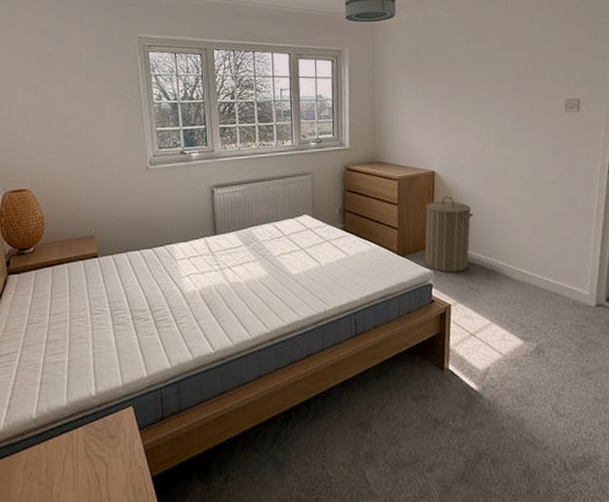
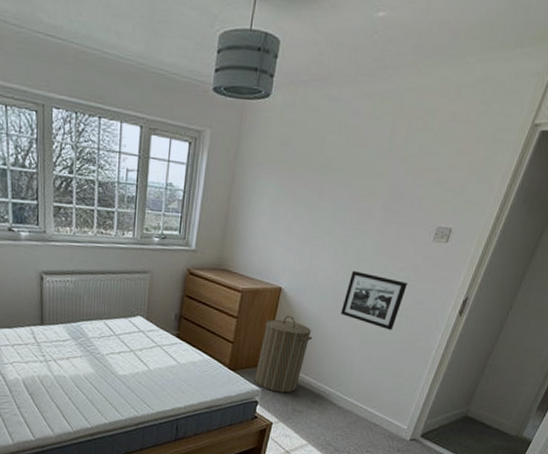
picture frame: none [495,147,552,198] -> present [341,271,407,331]

